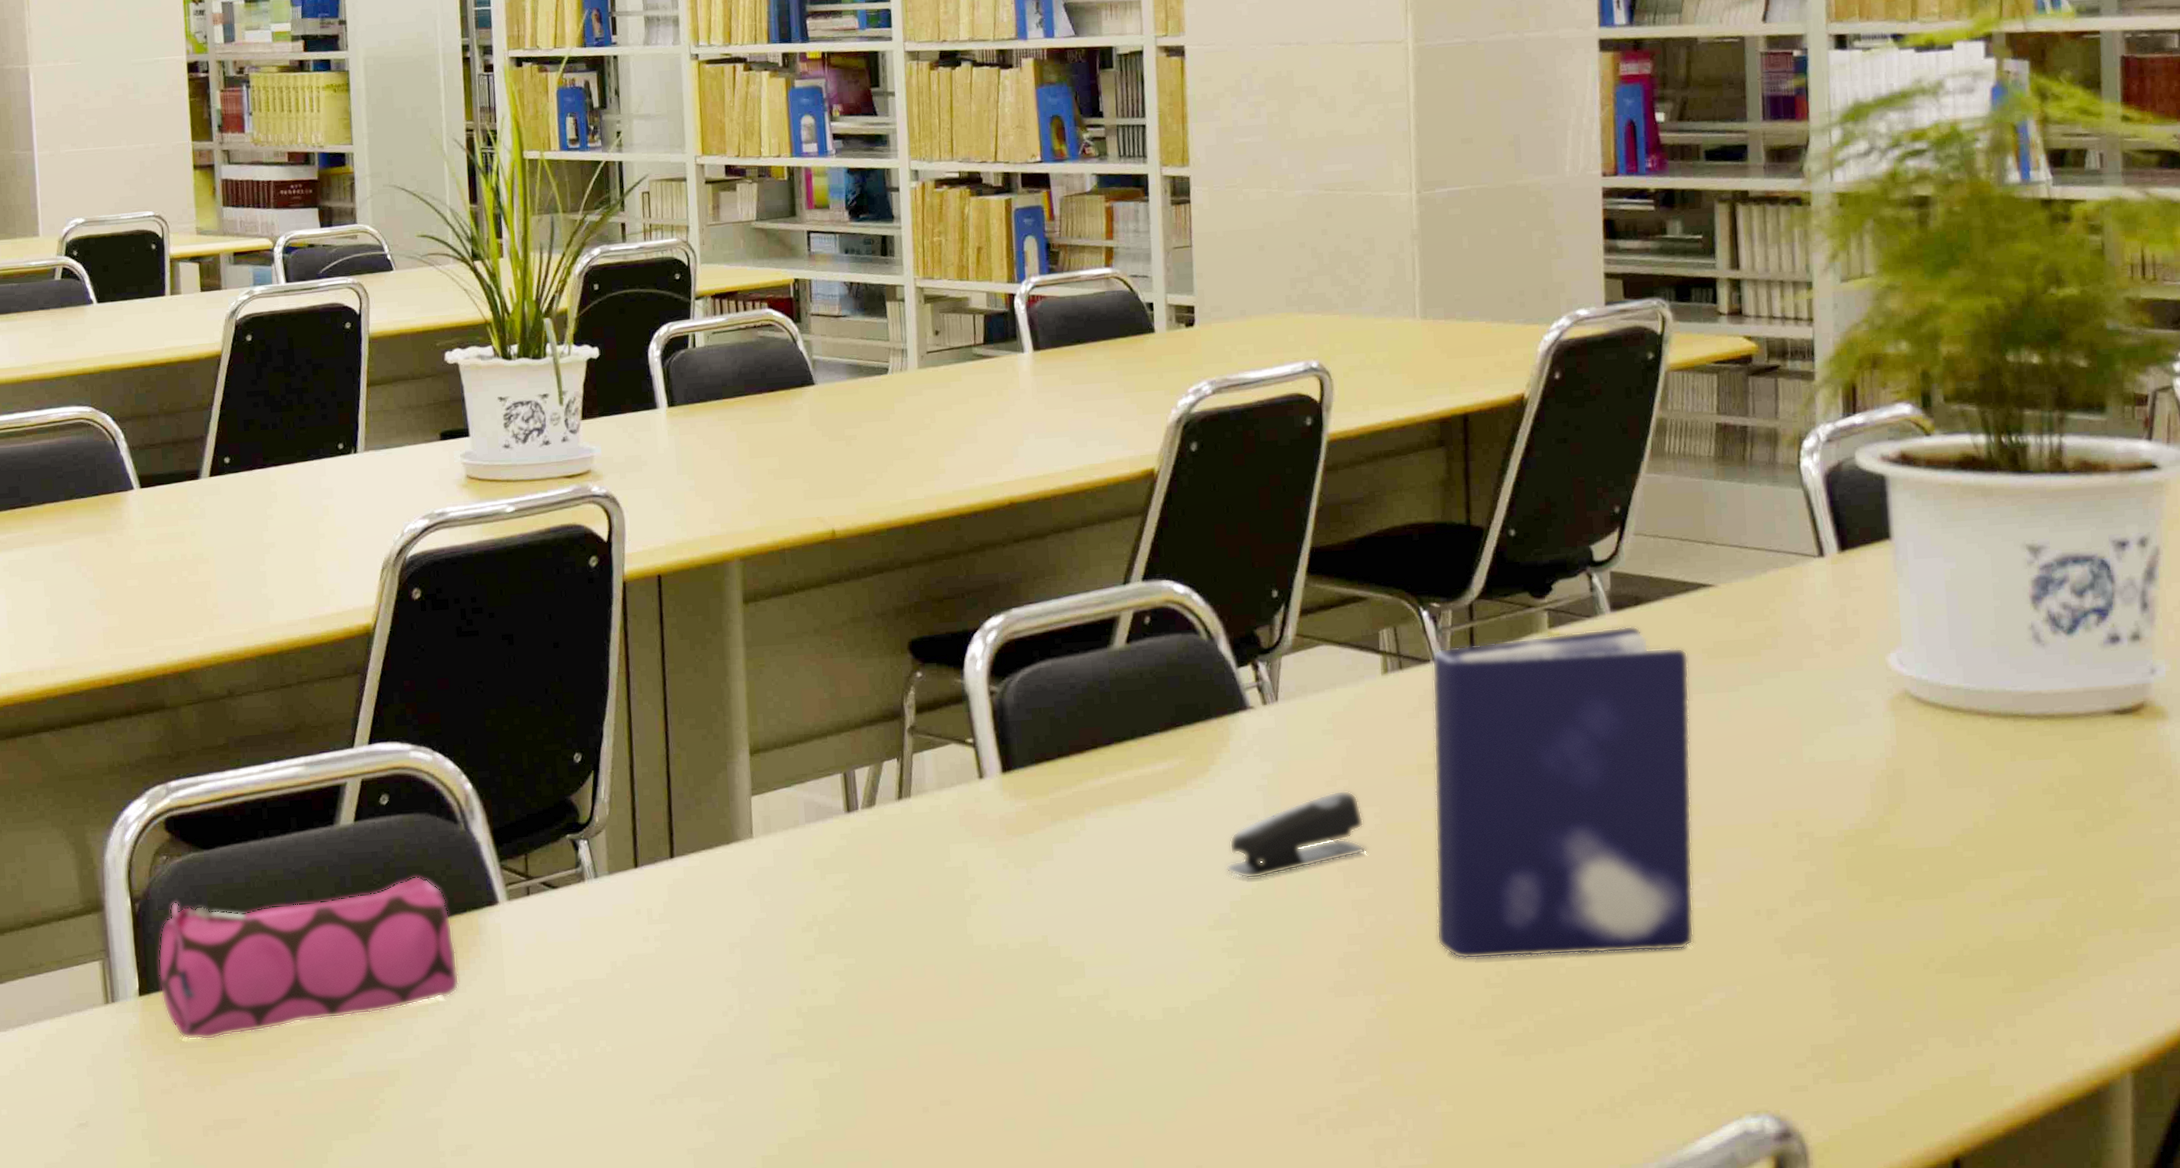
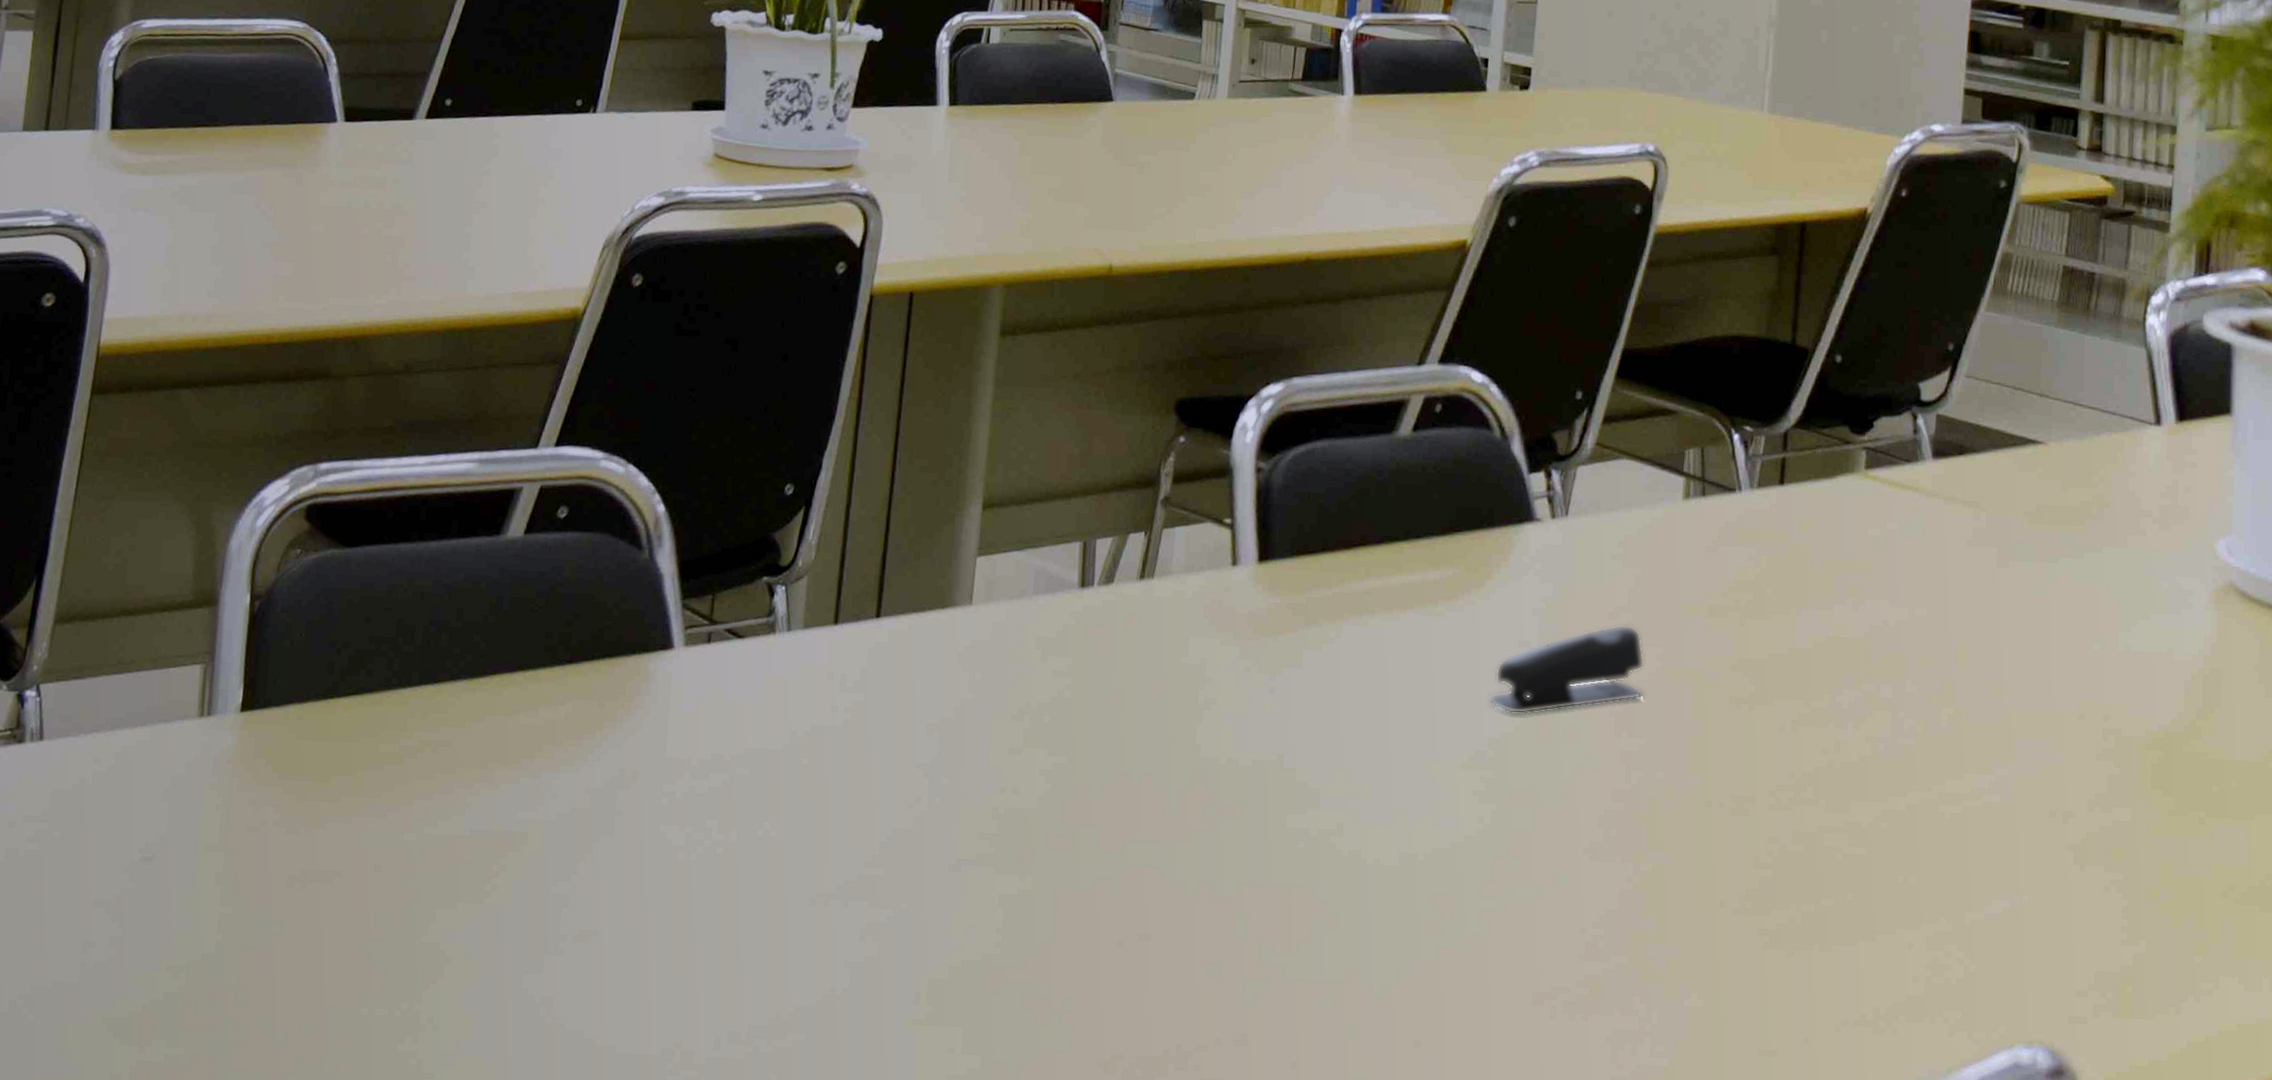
pencil case: present [158,876,460,1040] -> none [266,605,617,773]
book: present [1431,625,1694,960] -> none [1708,476,2009,847]

